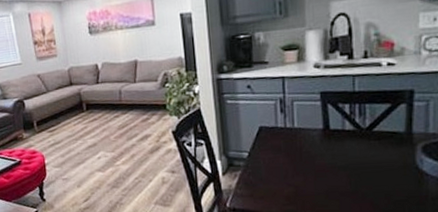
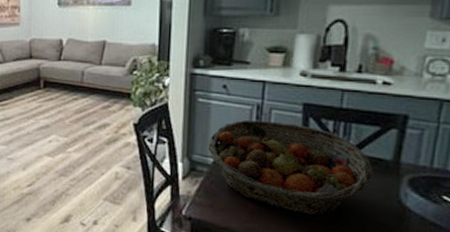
fruit basket: none [241,111,391,191] -> present [208,119,374,216]

